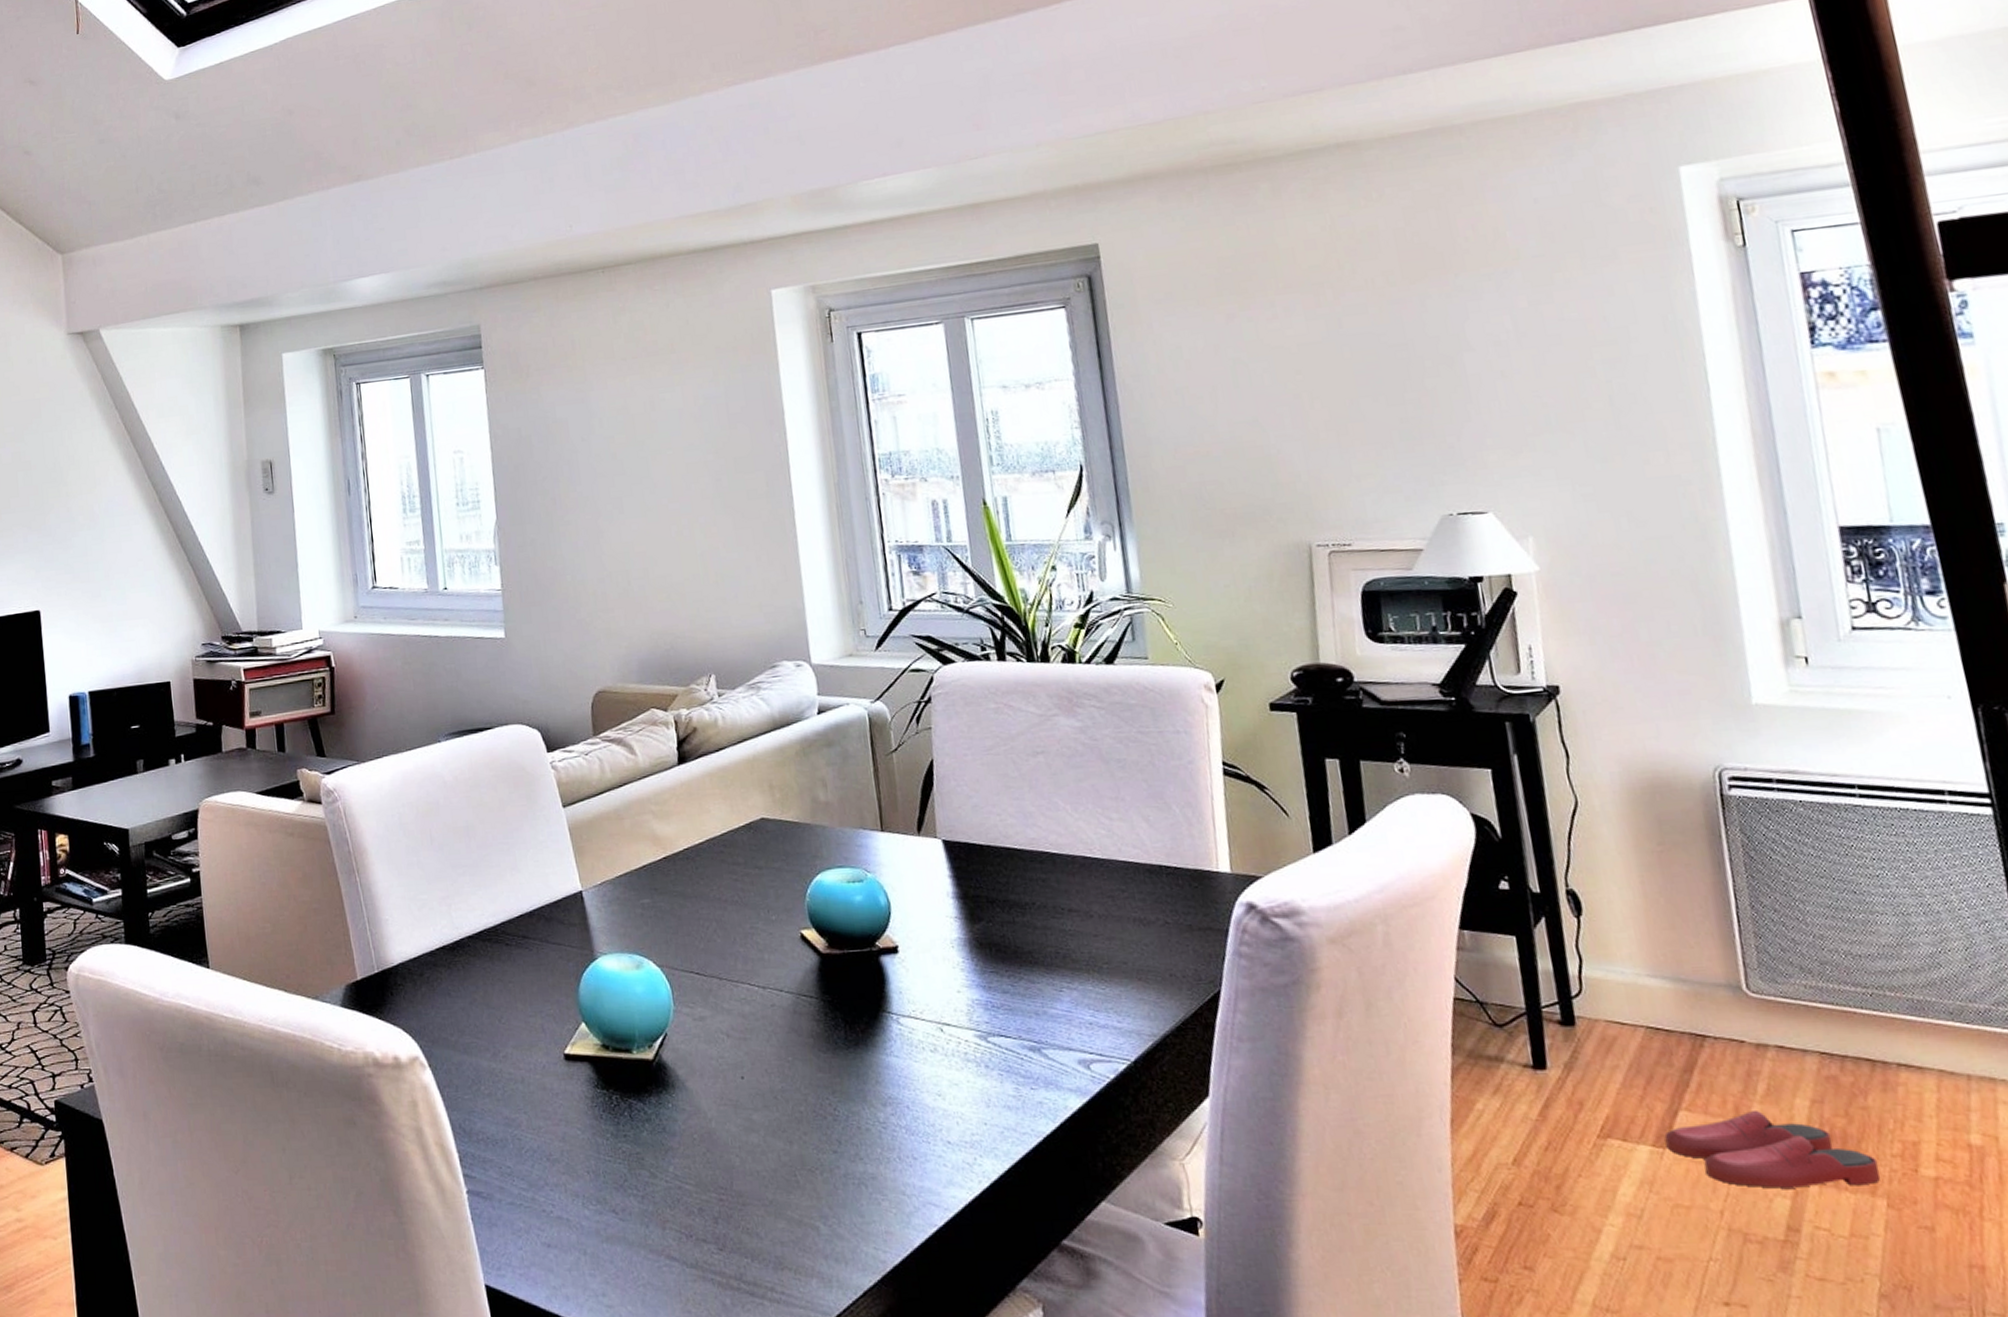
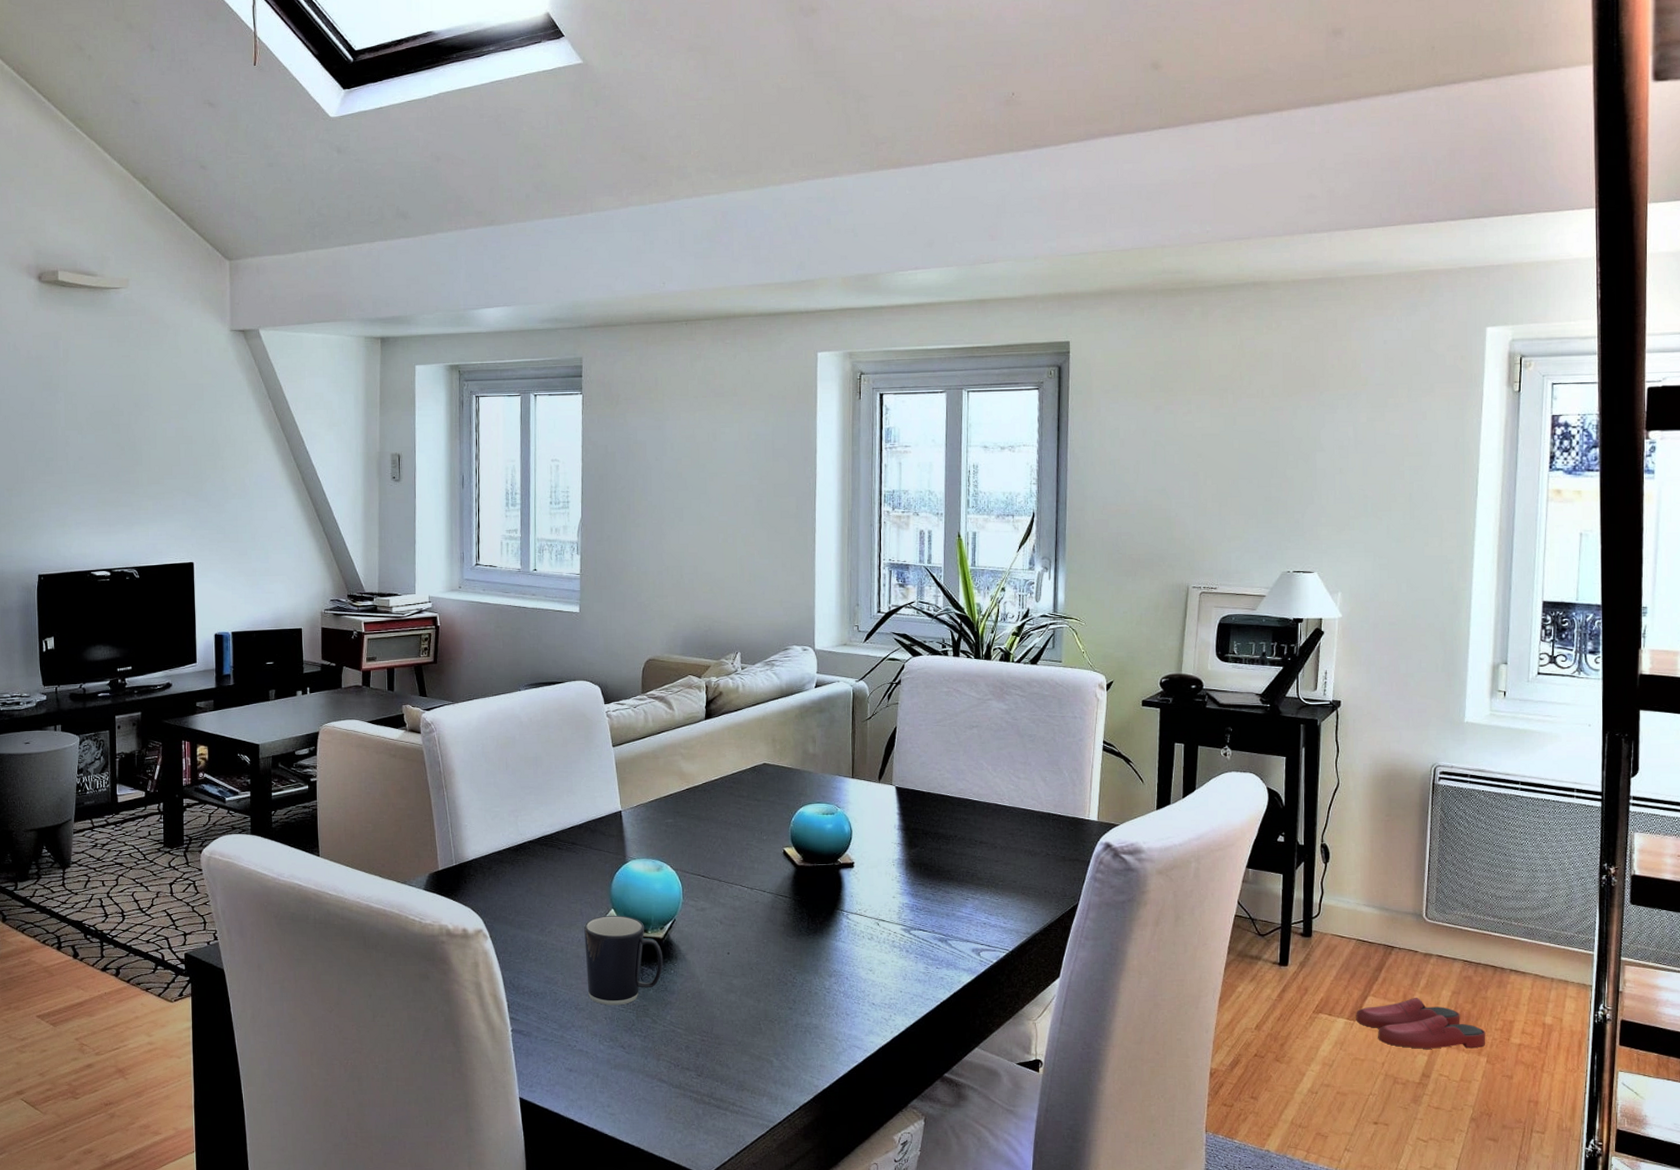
mug: none [548,1030,657,1155] -> present [584,915,664,1006]

